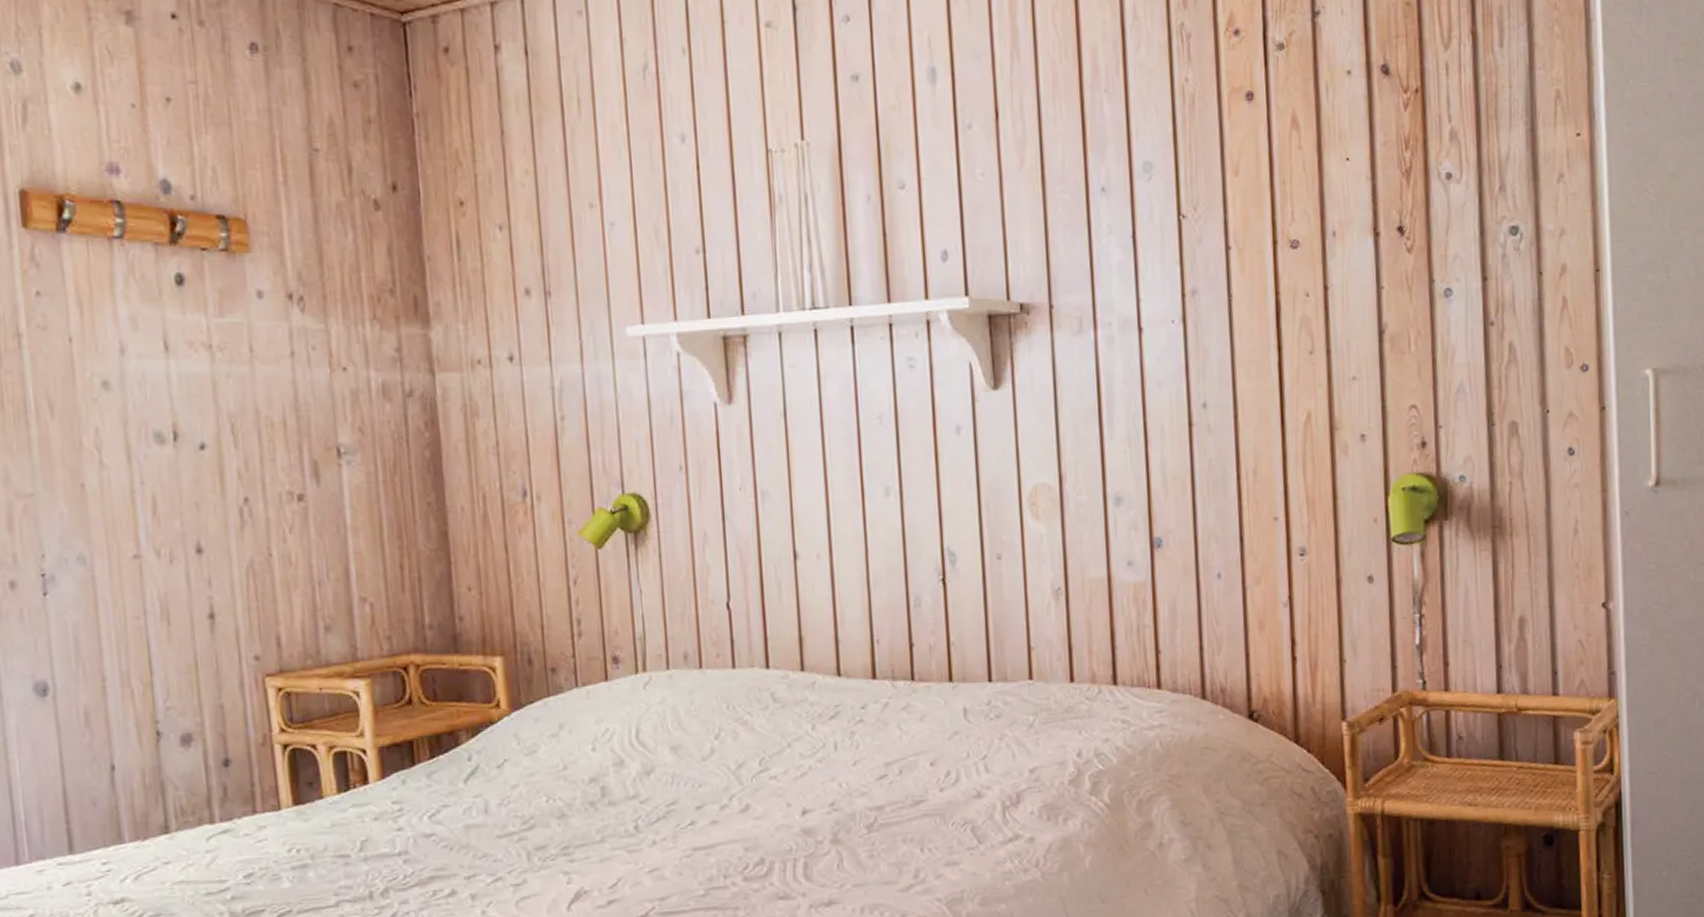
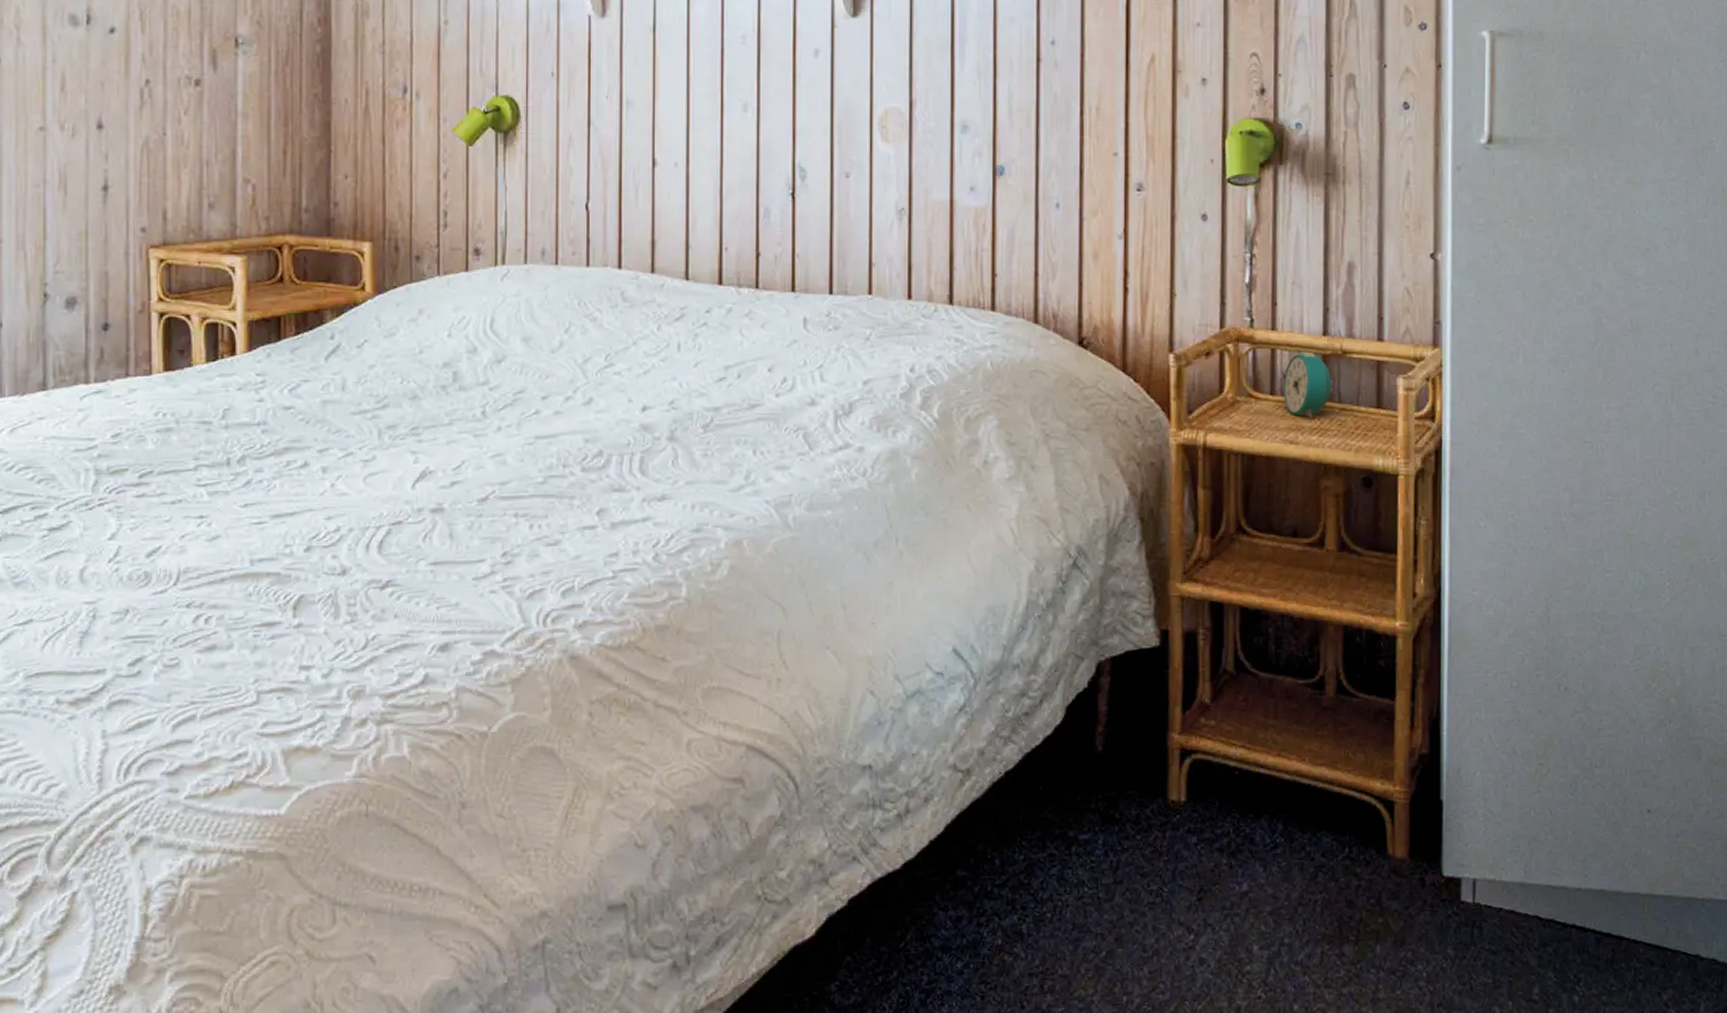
alarm clock: none [1459,709,1511,780] -> present [1283,350,1334,419]

